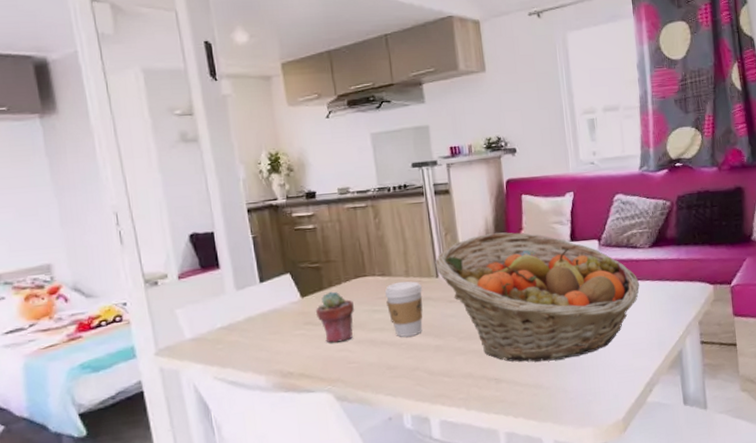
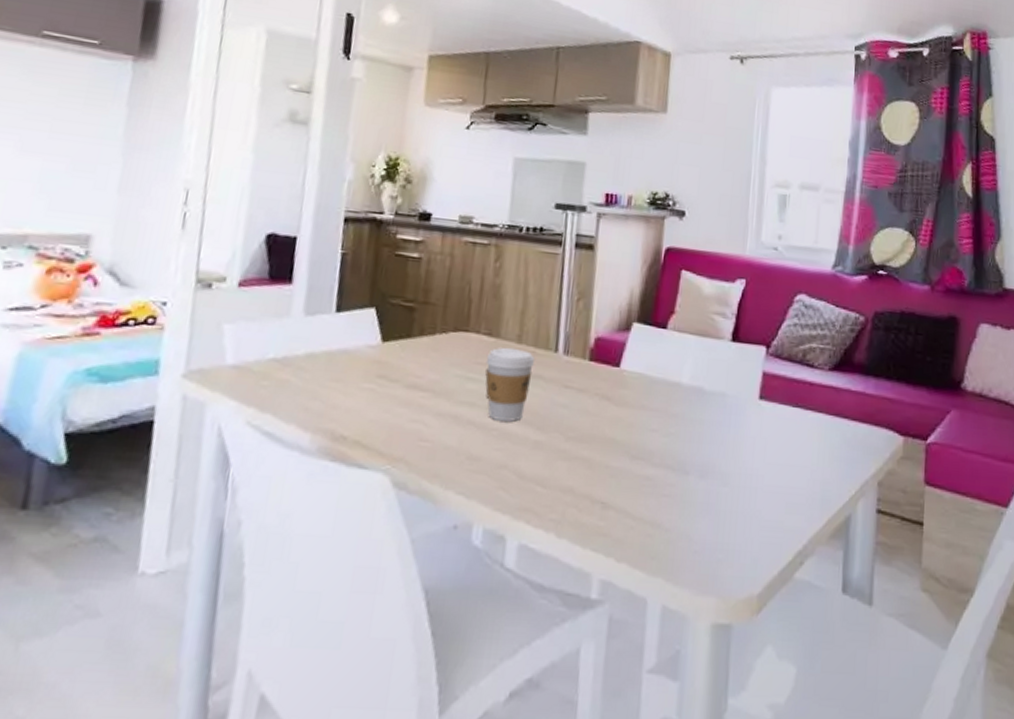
potted succulent: present [315,291,355,343] -> none [394,342,445,410]
fruit basket: present [435,232,640,362] -> none [557,309,810,495]

